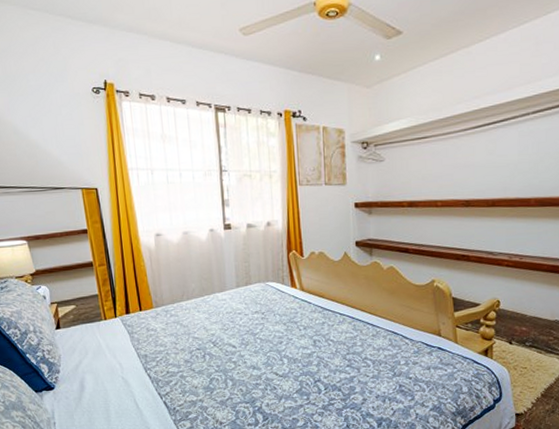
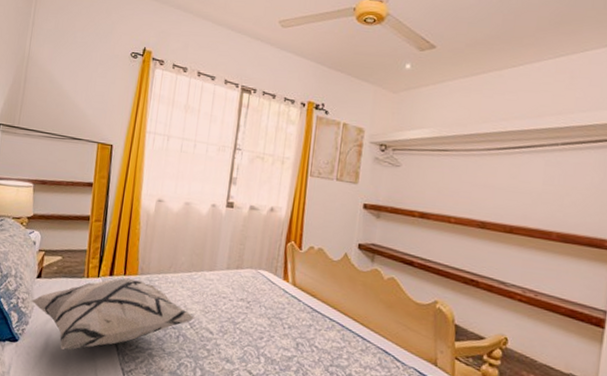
decorative pillow: none [56,313,217,388] -> present [31,277,196,350]

